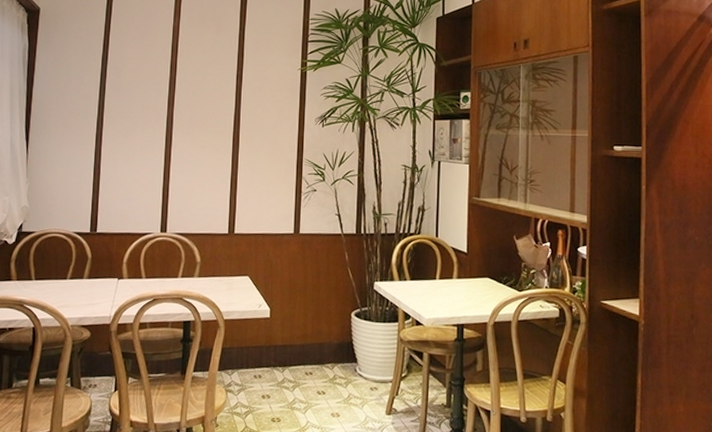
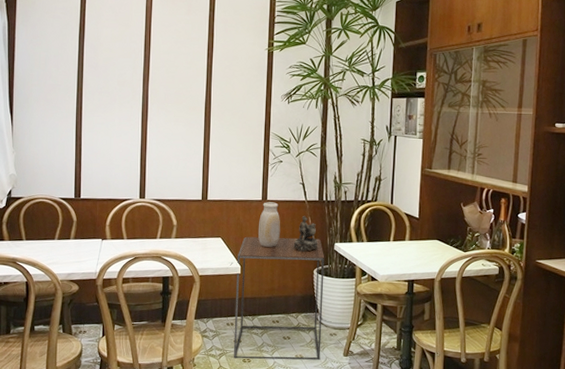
side table: none [260,275,364,420] -> present [233,236,325,361]
vase: none [290,235,315,288] -> present [258,202,281,248]
decorative bowl: none [328,250,356,292] -> present [293,215,318,252]

